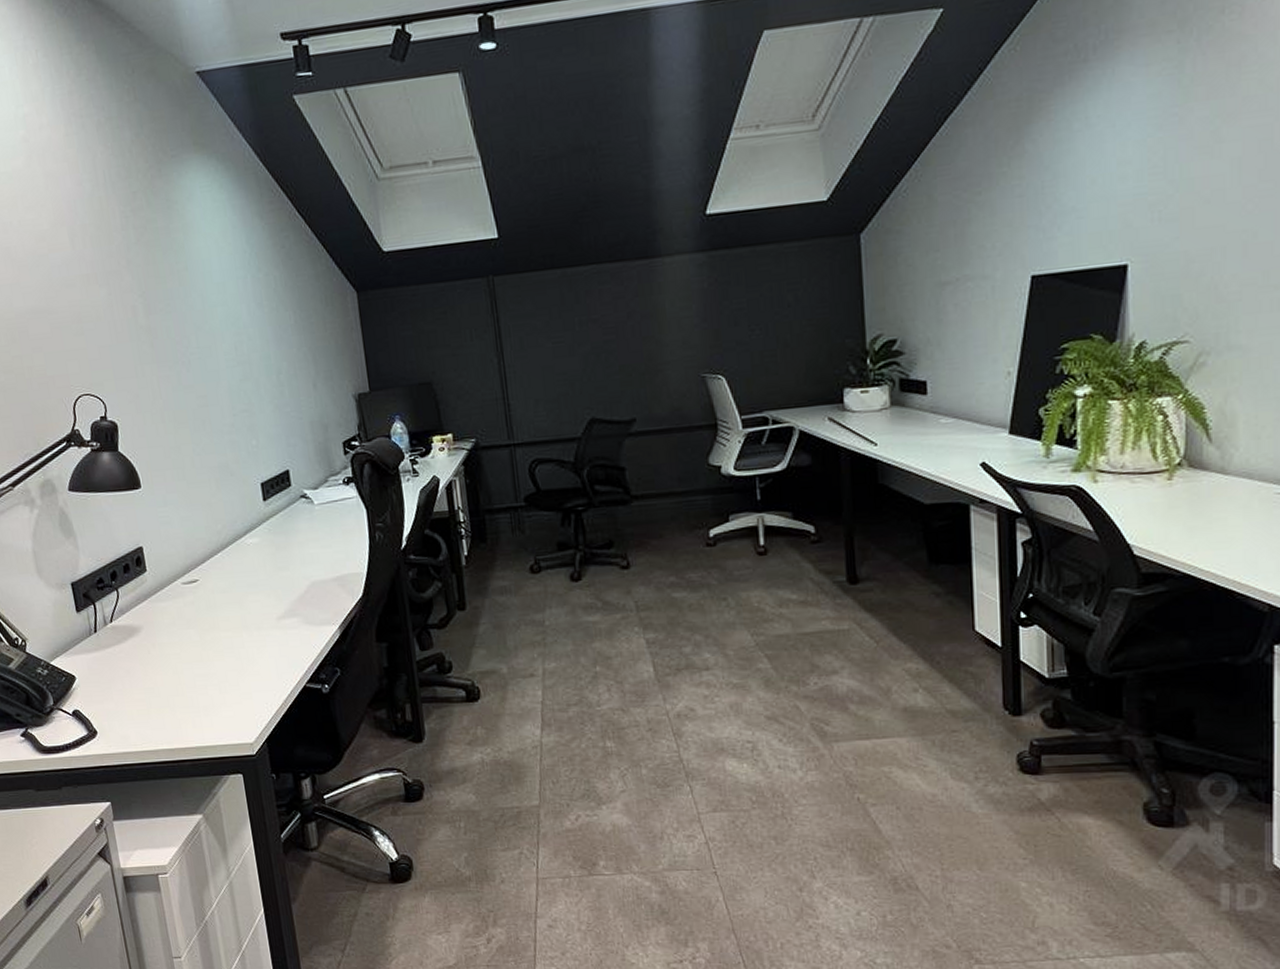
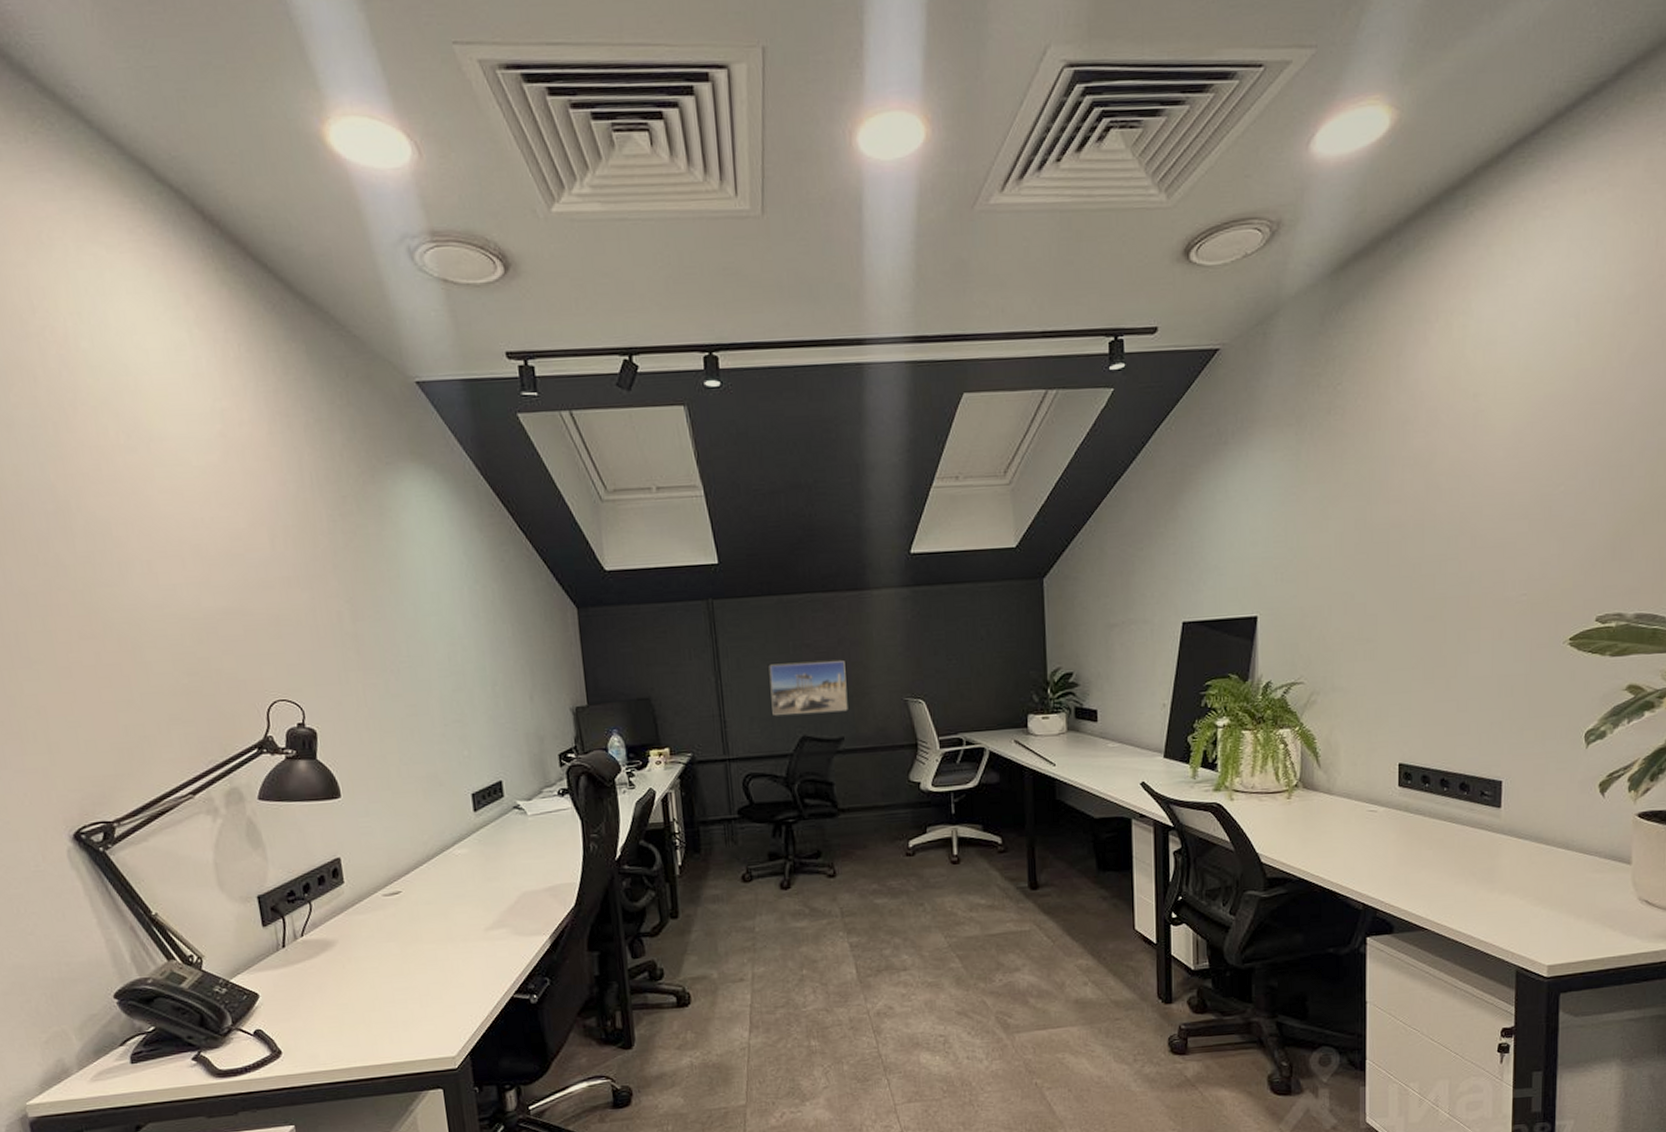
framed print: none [554,336,640,397] -> present [769,661,848,715]

